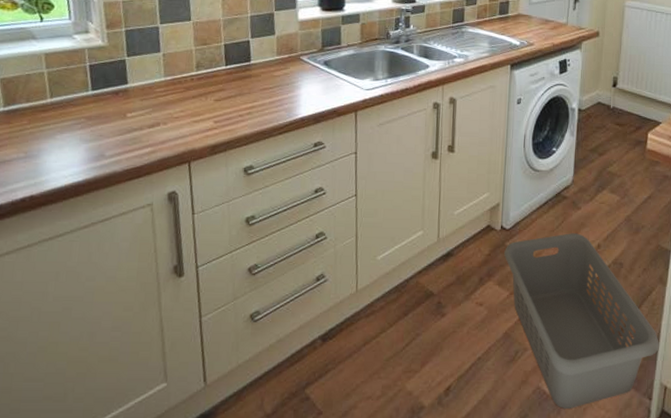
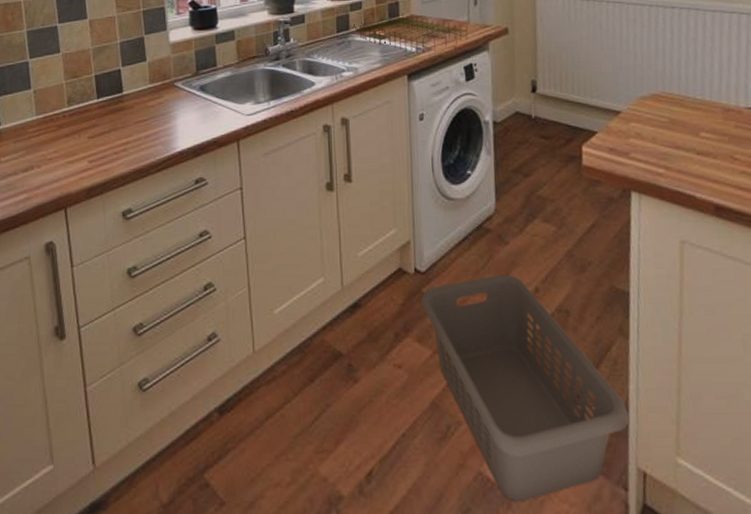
dish rack: none [453,9,566,47] -> present [337,14,468,54]

